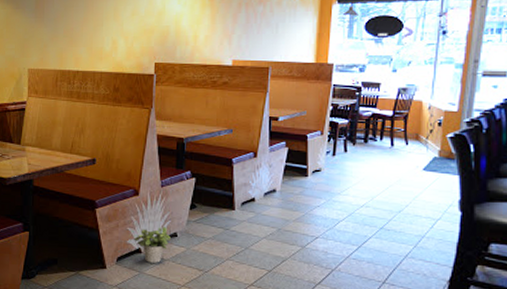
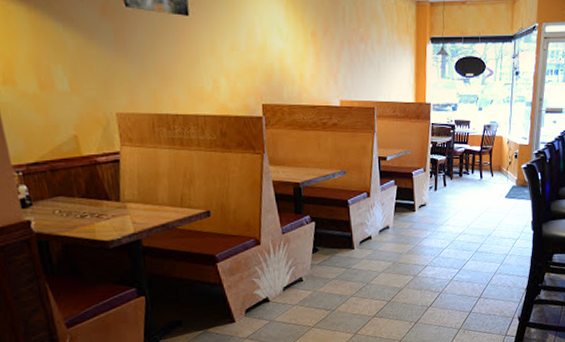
potted plant: present [134,227,171,263] -> none [260,273,297,310]

